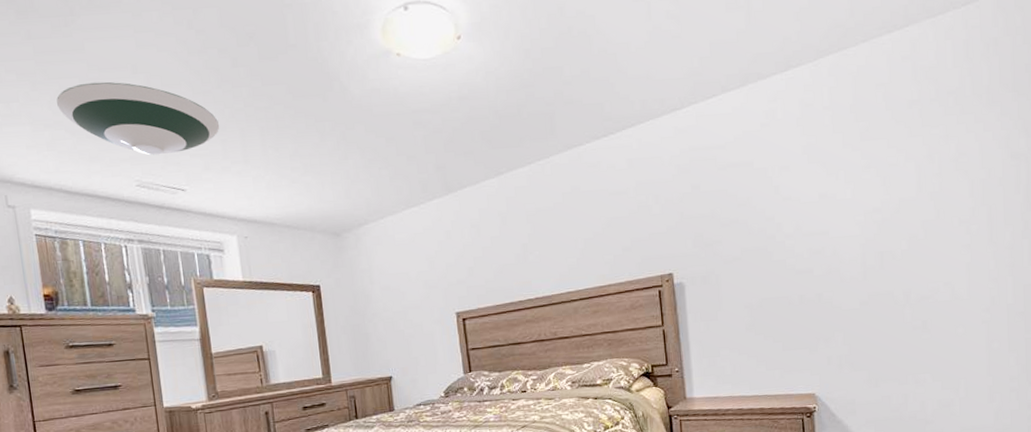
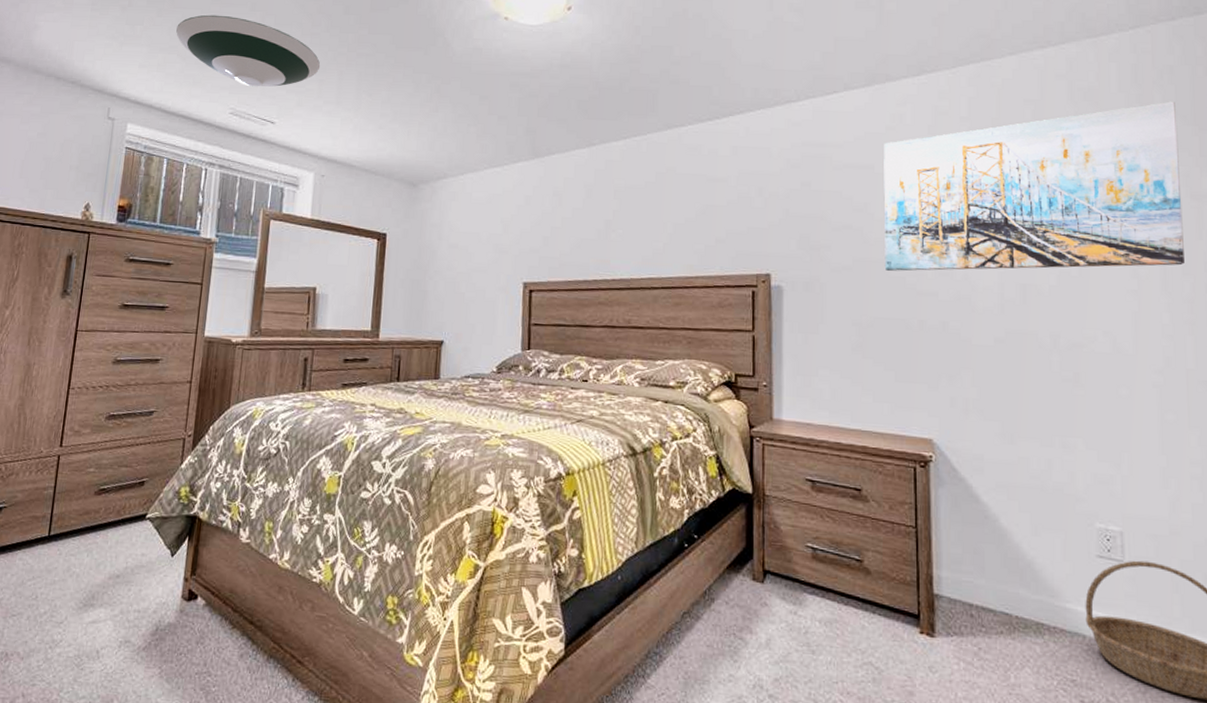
wall art: none [760,71,1006,256] -> present [883,101,1184,271]

